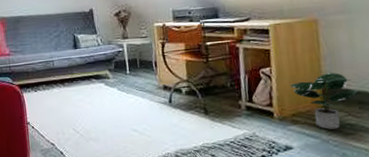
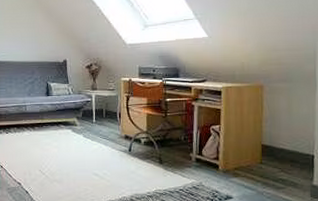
potted plant: present [290,72,358,129] -> none [235,133,291,183]

